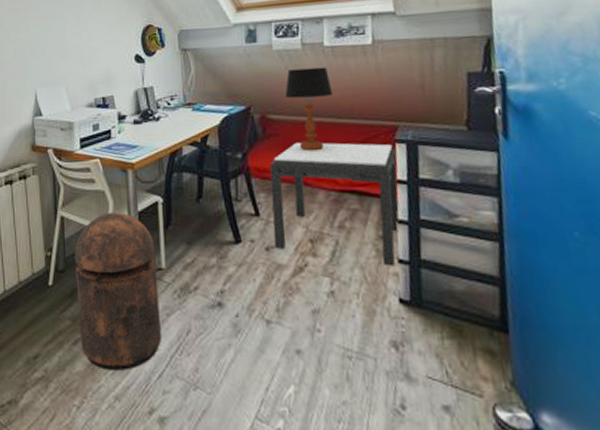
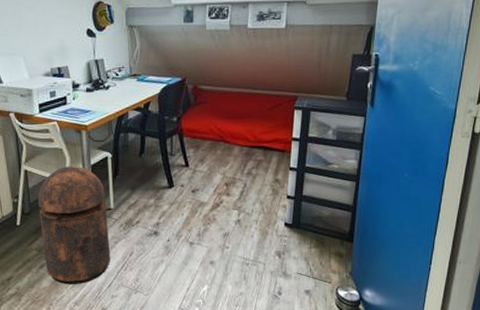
side table: present [270,143,400,267] -> none [198,109,294,201]
table lamp: present [285,67,333,151] -> none [214,46,251,116]

